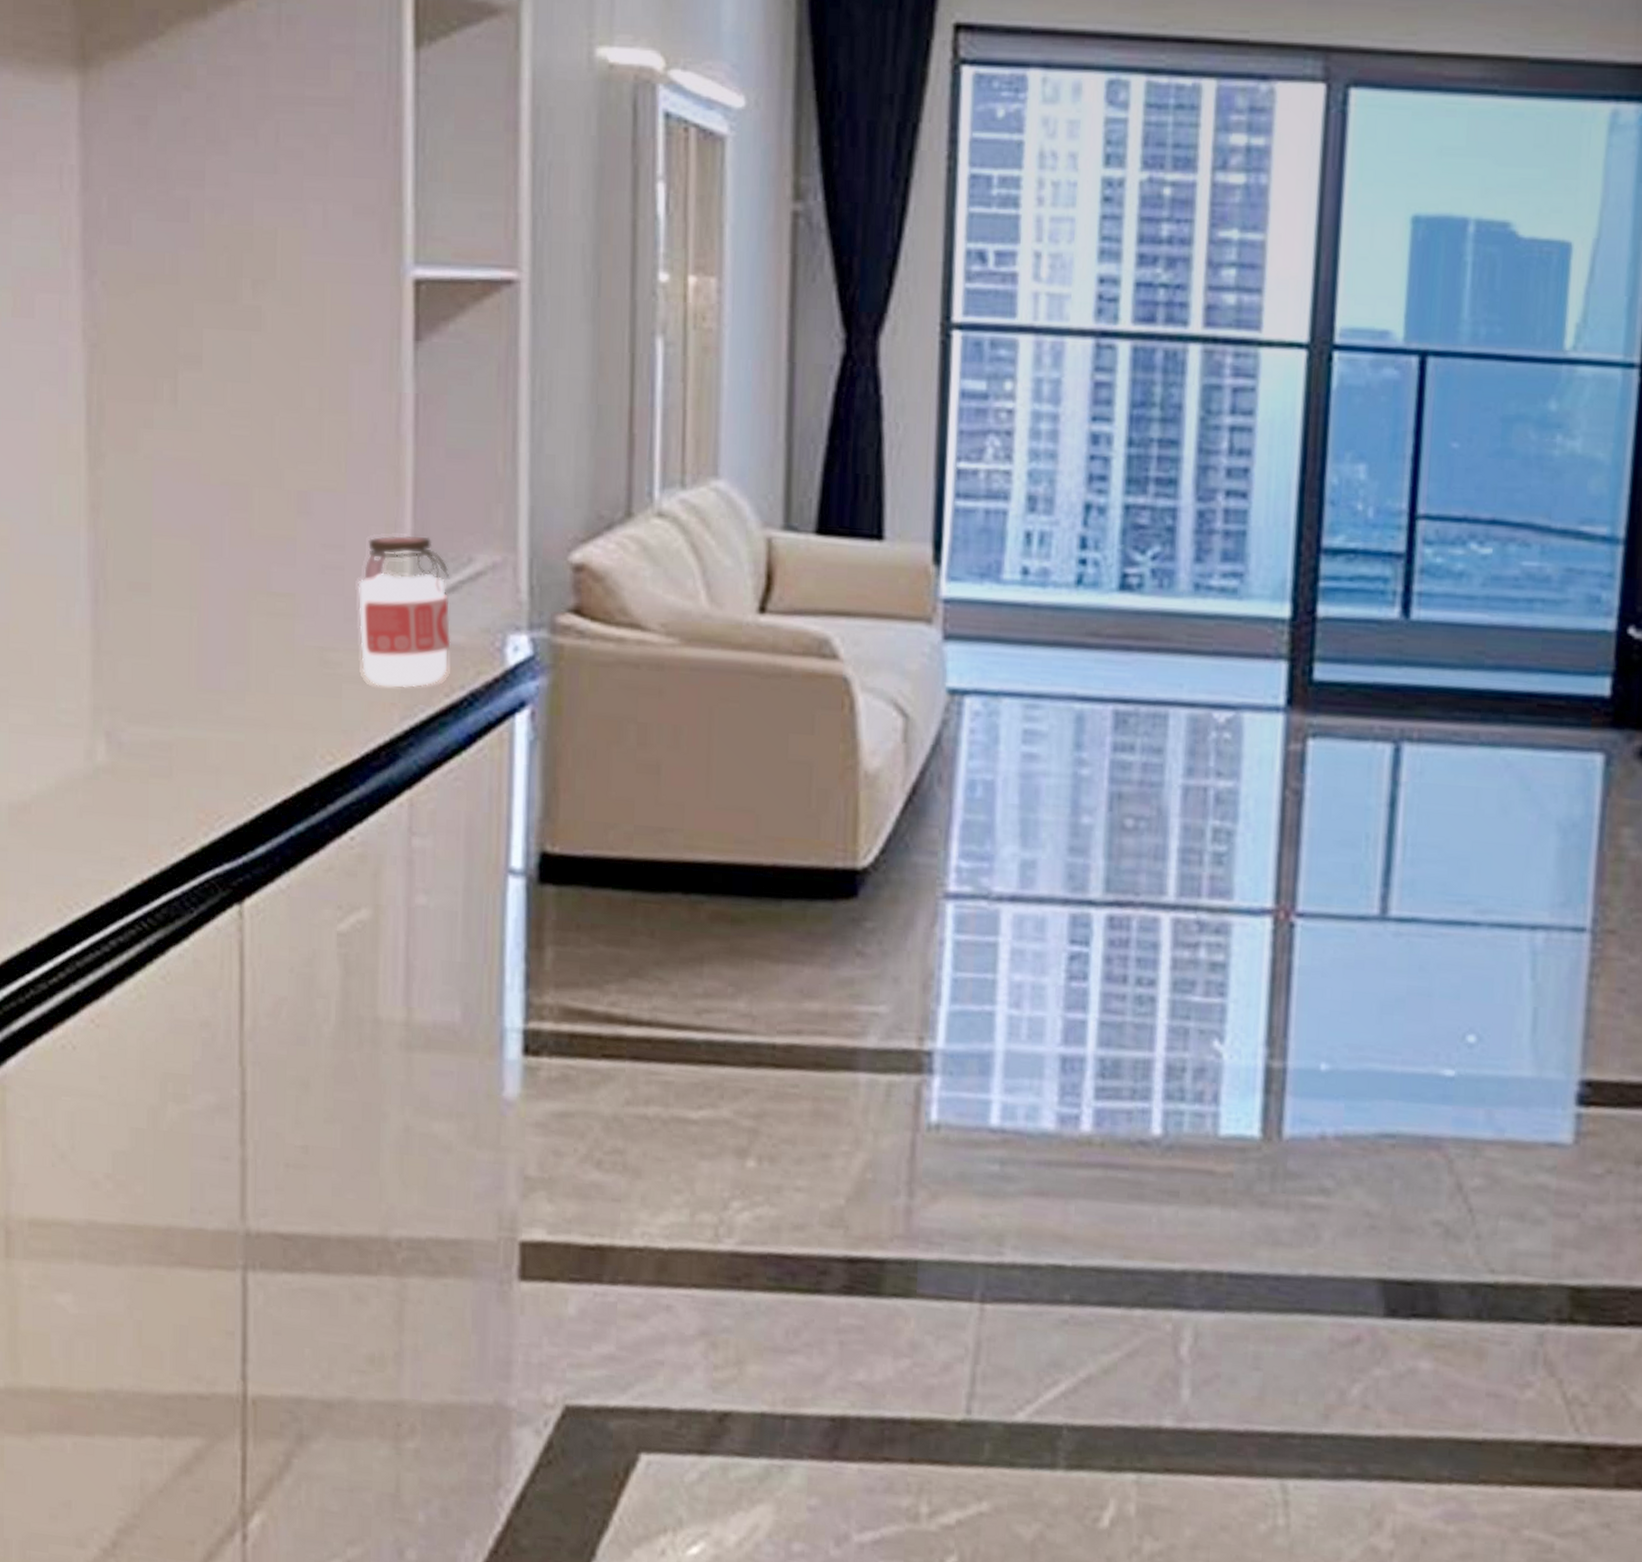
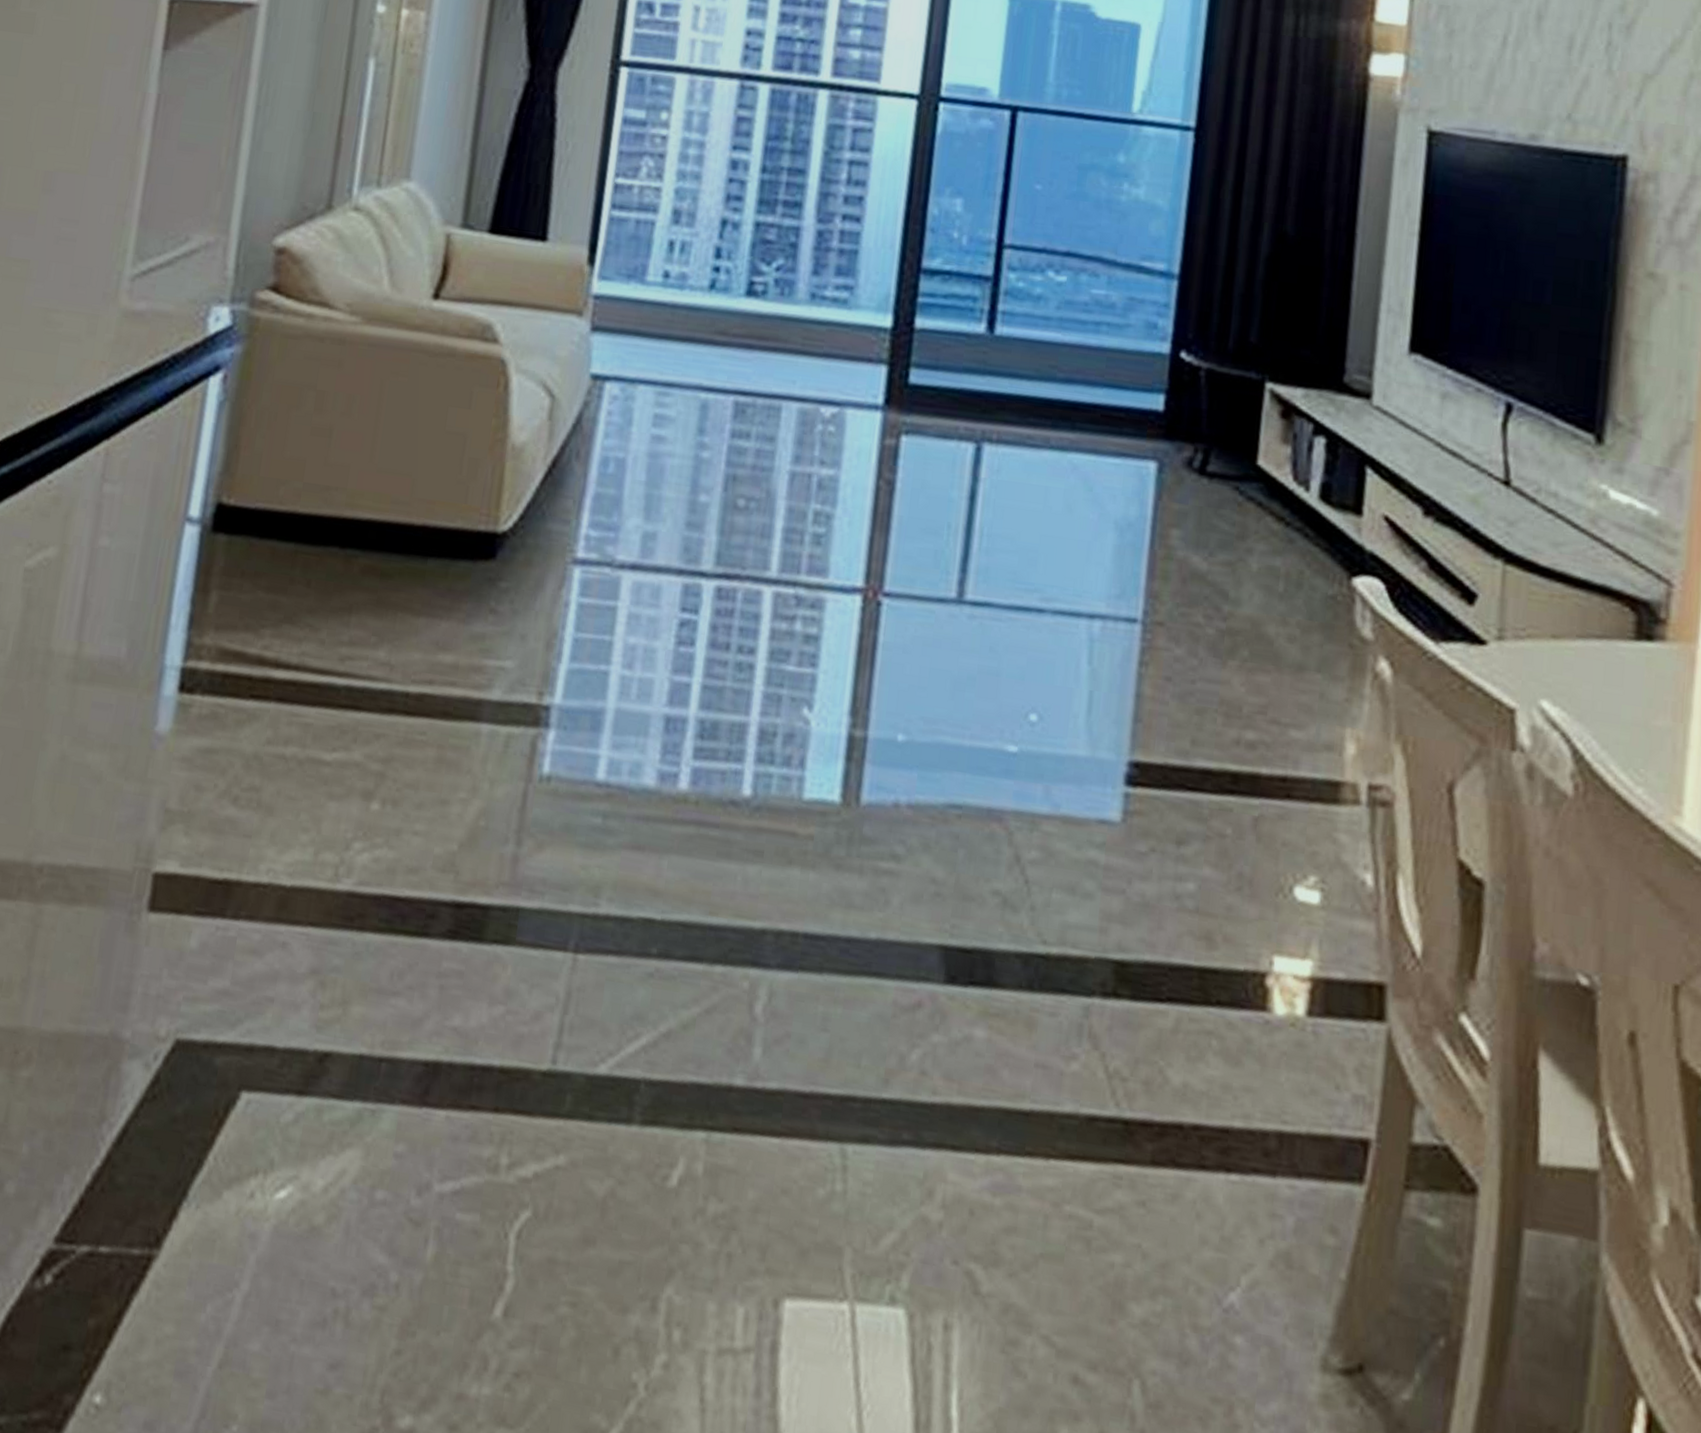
jar: present [358,536,451,688] -> none [79,215,168,349]

